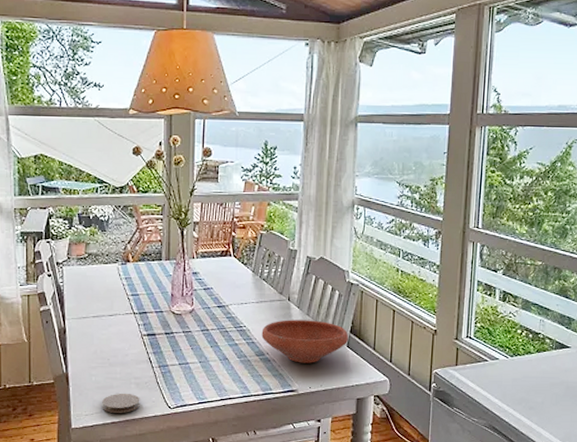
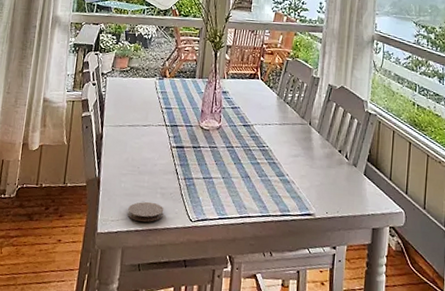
bowl: present [261,320,349,363] -> none [282,143,366,189]

